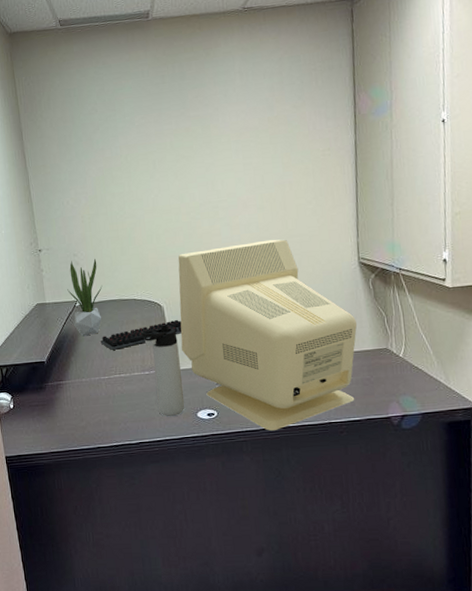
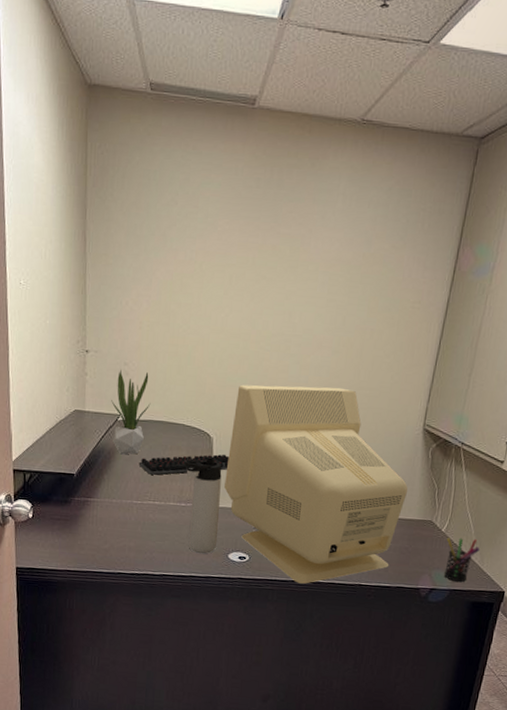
pen holder: none [406,359,443,405] -> present [444,538,480,583]

